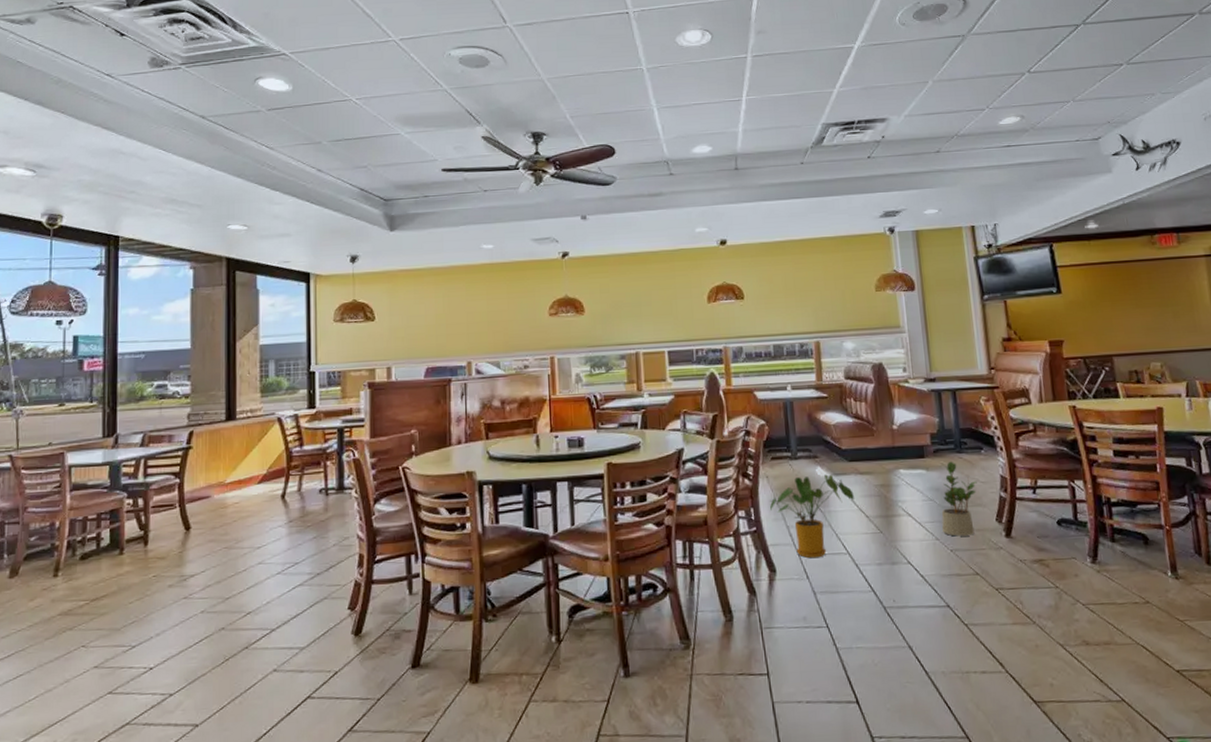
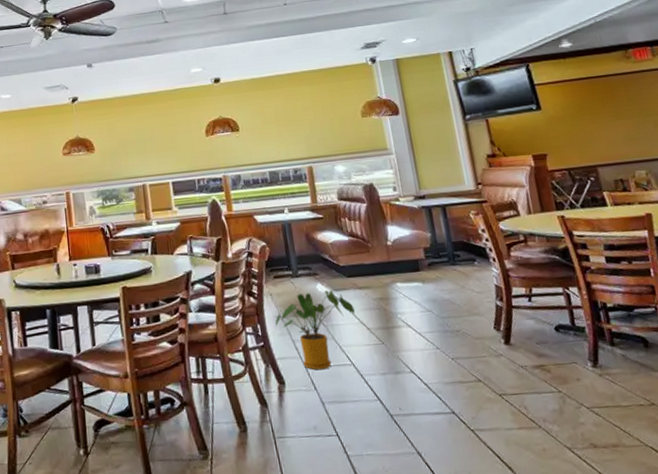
potted plant: present [941,461,977,537] -> none [440,273,474,345]

